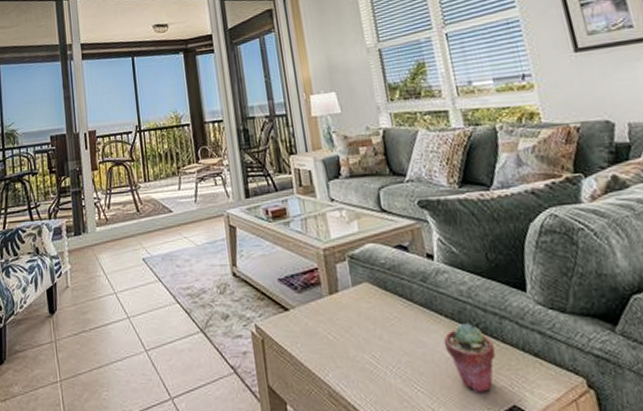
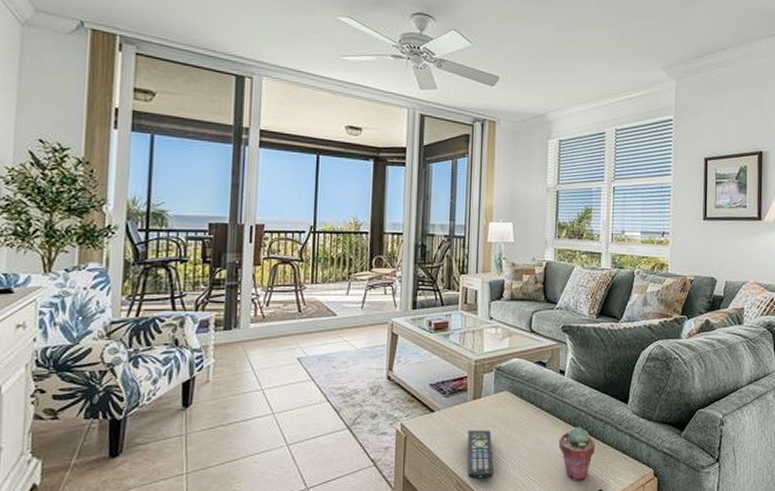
remote control: none [330,330,371,390] -> present [467,430,494,479]

